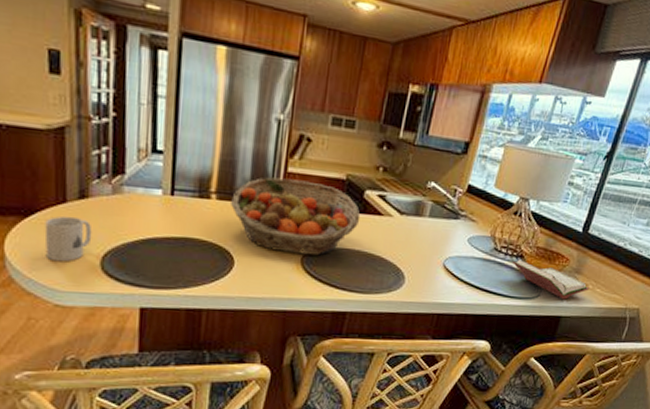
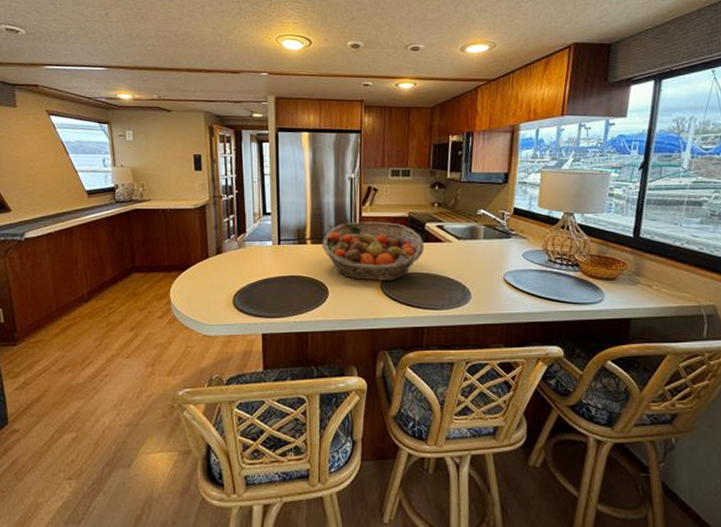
mug: present [44,216,92,262] -> none [195,268,226,302]
book: present [512,259,590,300] -> none [568,268,655,302]

